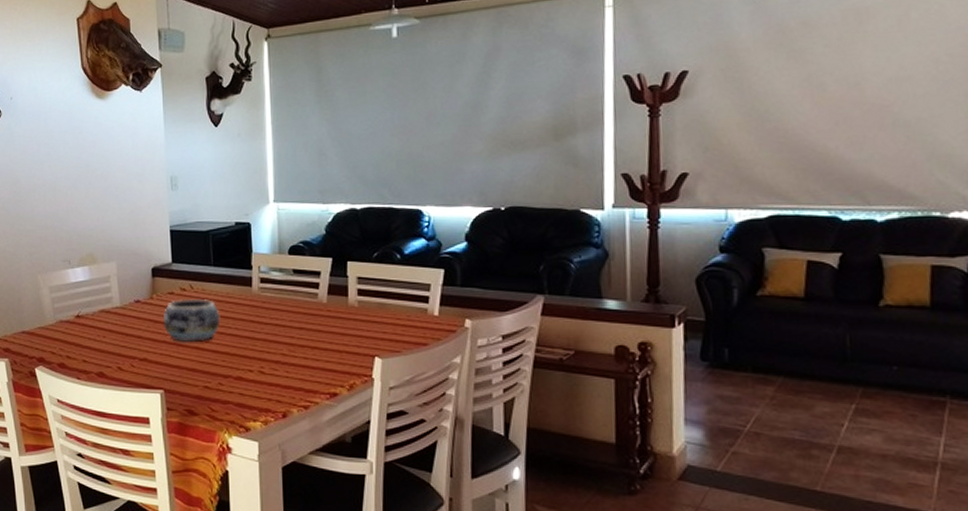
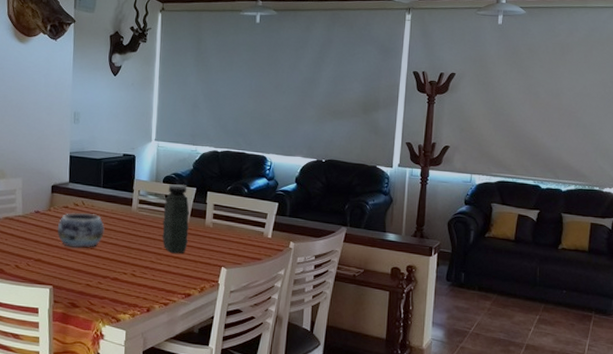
water jug: none [292,255,327,343] -> present [162,184,190,254]

